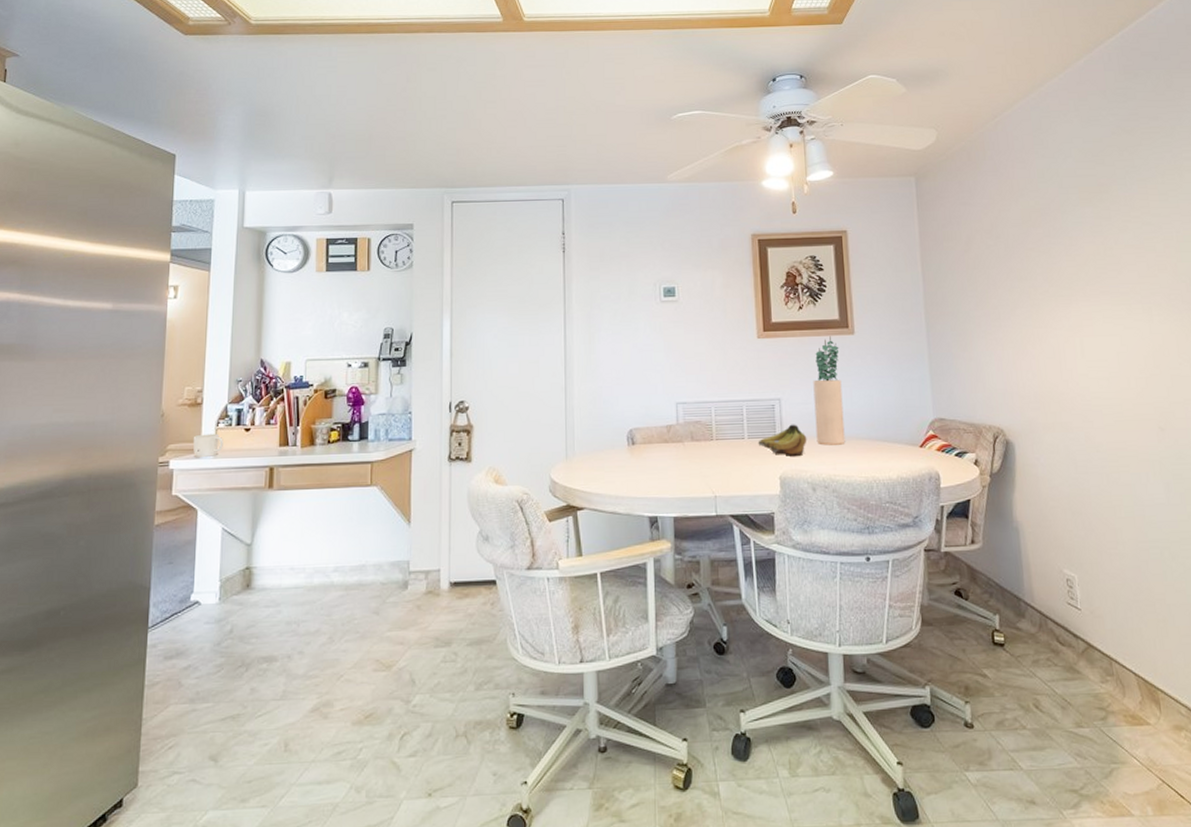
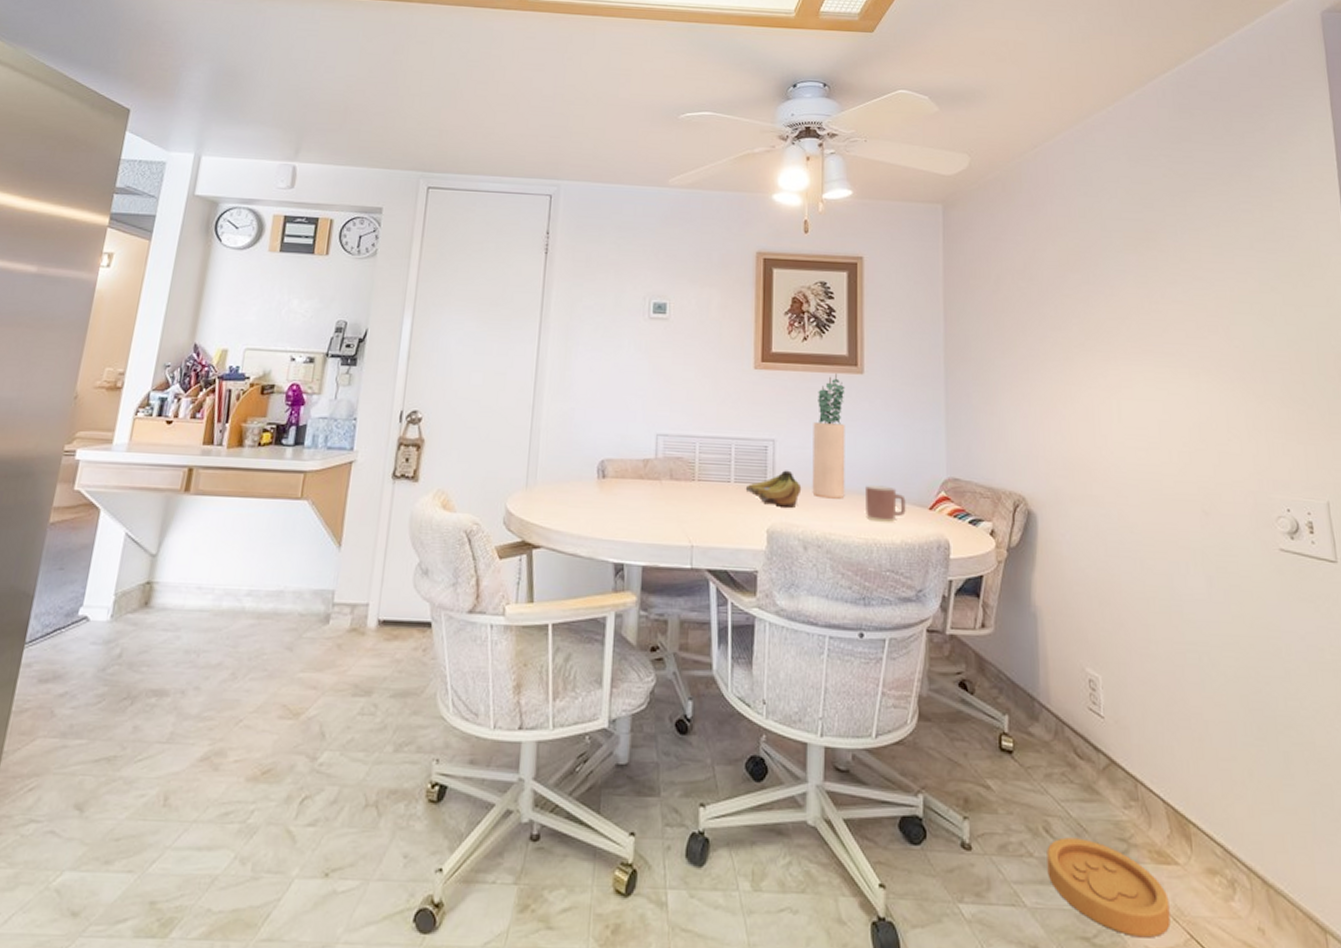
mug: present [193,433,223,458] -> none [104,422,141,450]
mug: none [862,430,900,462] -> present [864,485,906,523]
pet bowl: none [1037,710,1145,786] -> present [1047,837,1171,938]

